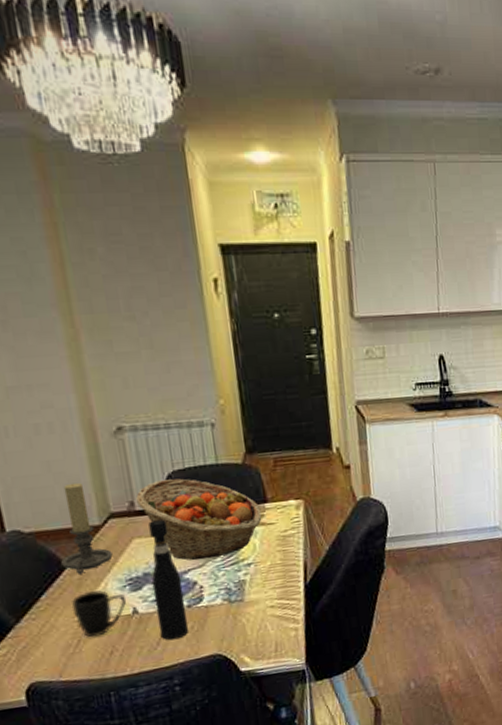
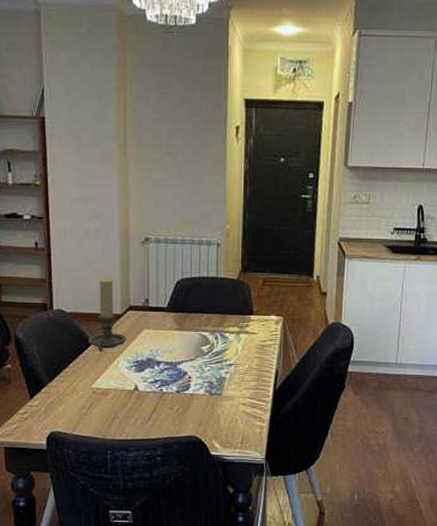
mug: present [71,590,127,638] -> none [90,365,131,404]
fruit basket: present [136,478,262,560] -> none [151,285,247,355]
pepper grinder: present [148,519,189,641] -> none [152,317,175,418]

